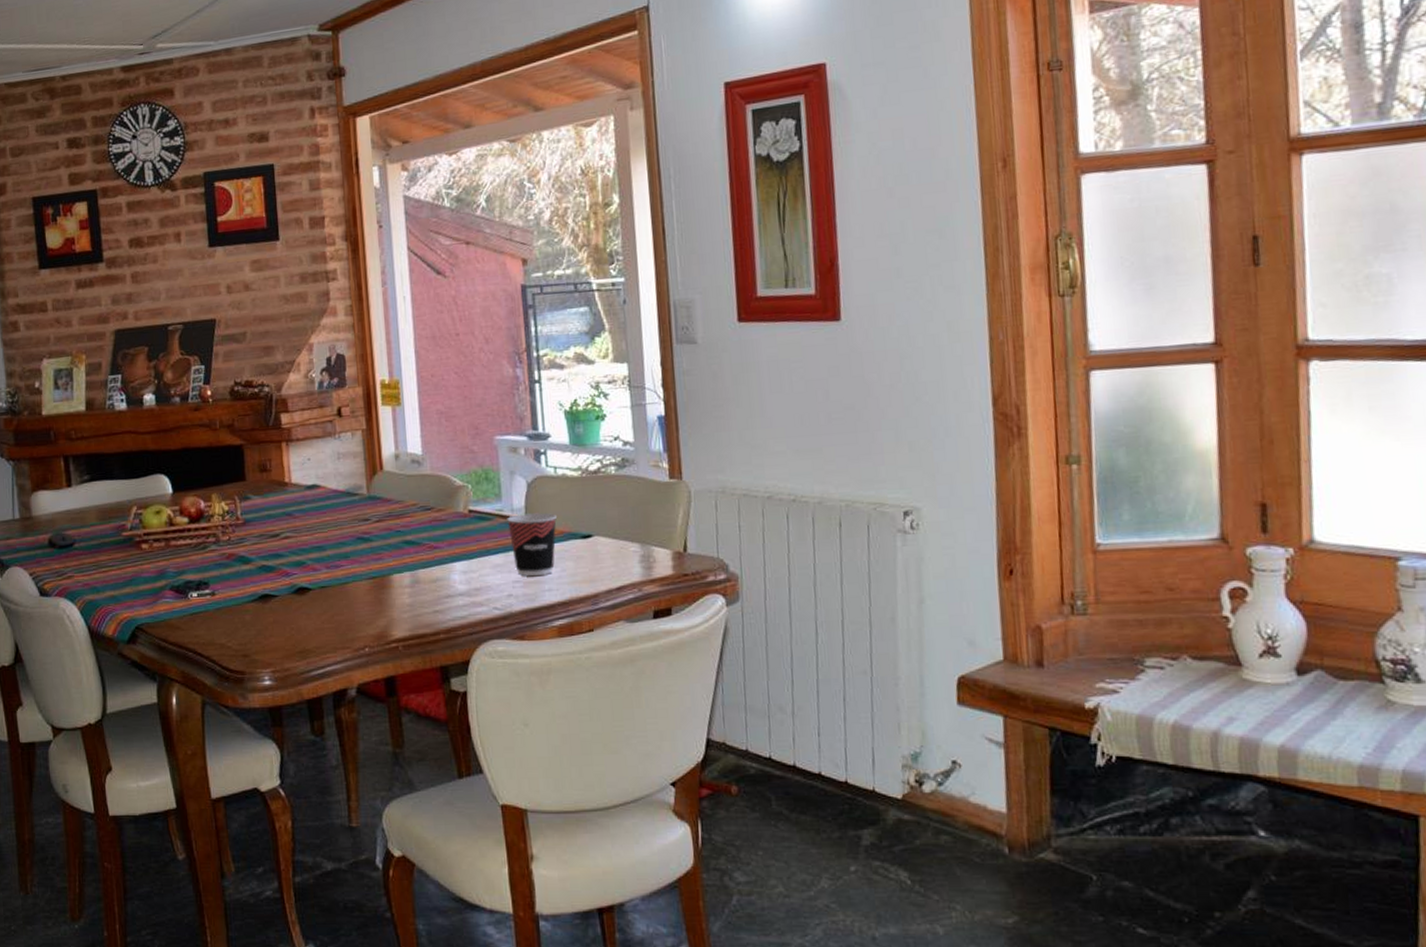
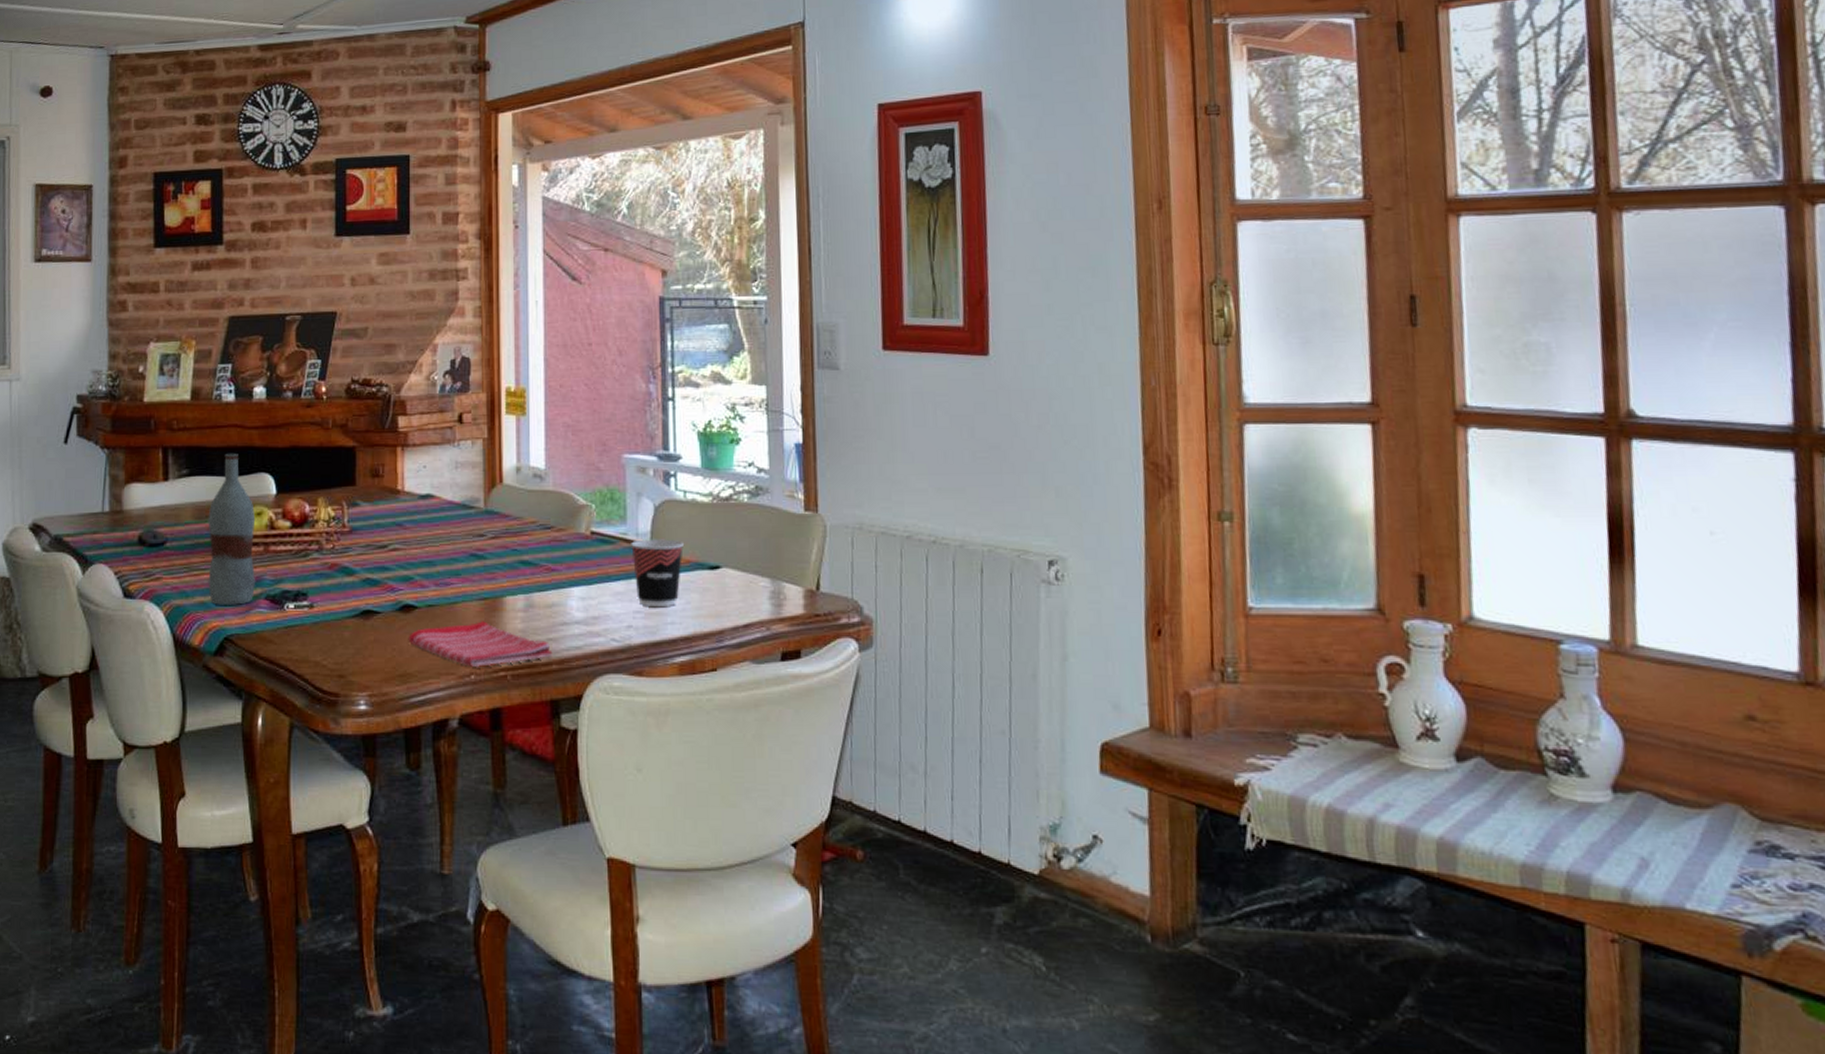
bottle: none [111,458,160,598] -> present [208,454,256,605]
dish towel: none [305,598,440,641] -> present [408,621,553,668]

